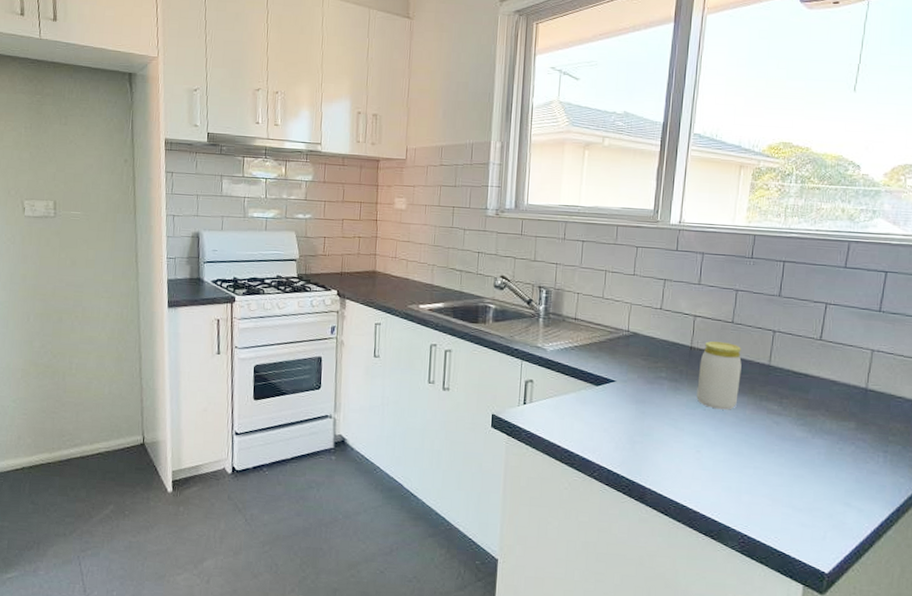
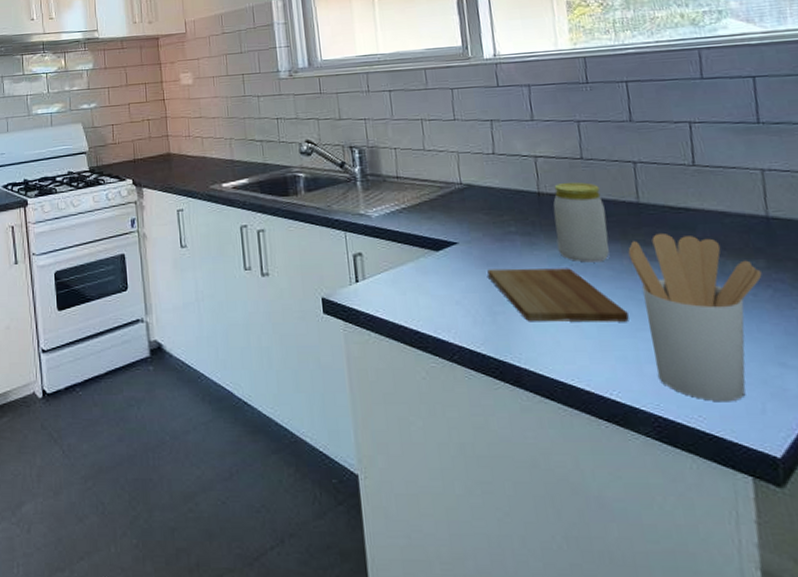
cutting board: none [635,406,740,460] -> present [487,268,629,322]
utensil holder: none [751,391,850,529] -> present [628,232,762,402]

